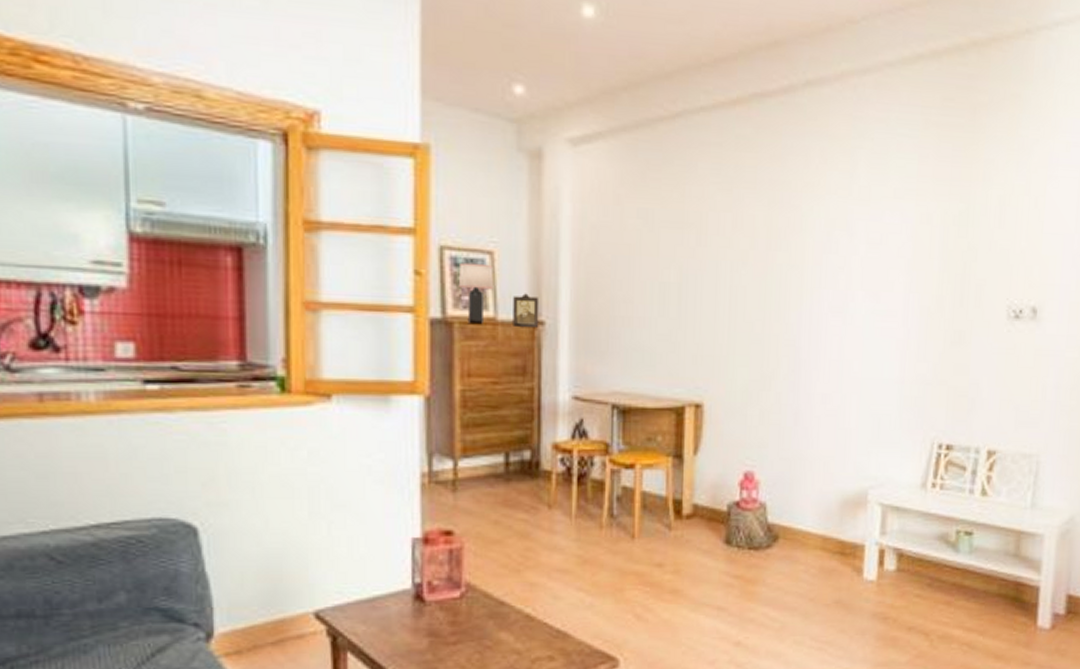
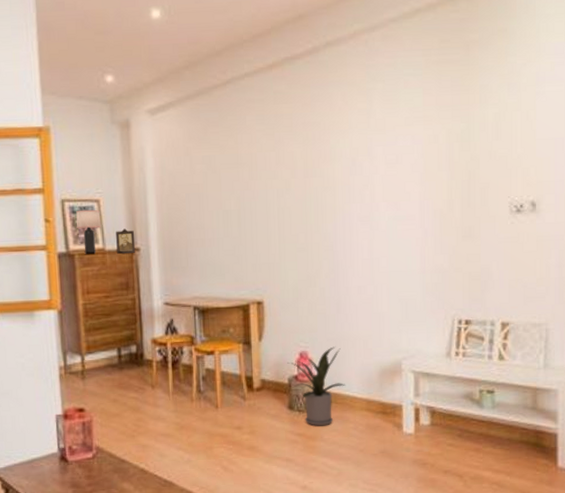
house plant: none [727,467,799,567] -> present [287,346,346,426]

